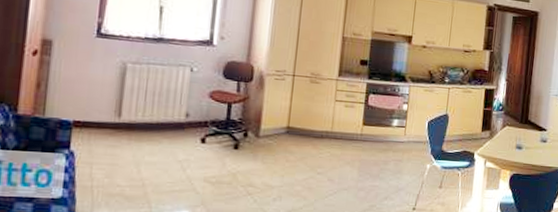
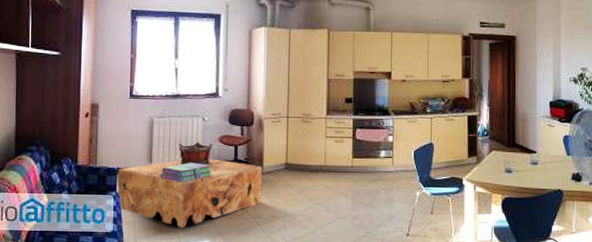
coffee table: none [71,115,260,195] -> present [117,159,262,228]
stack of books: none [130,119,198,142] -> present [160,162,212,182]
decorative container: none [157,95,201,124] -> present [178,142,213,165]

